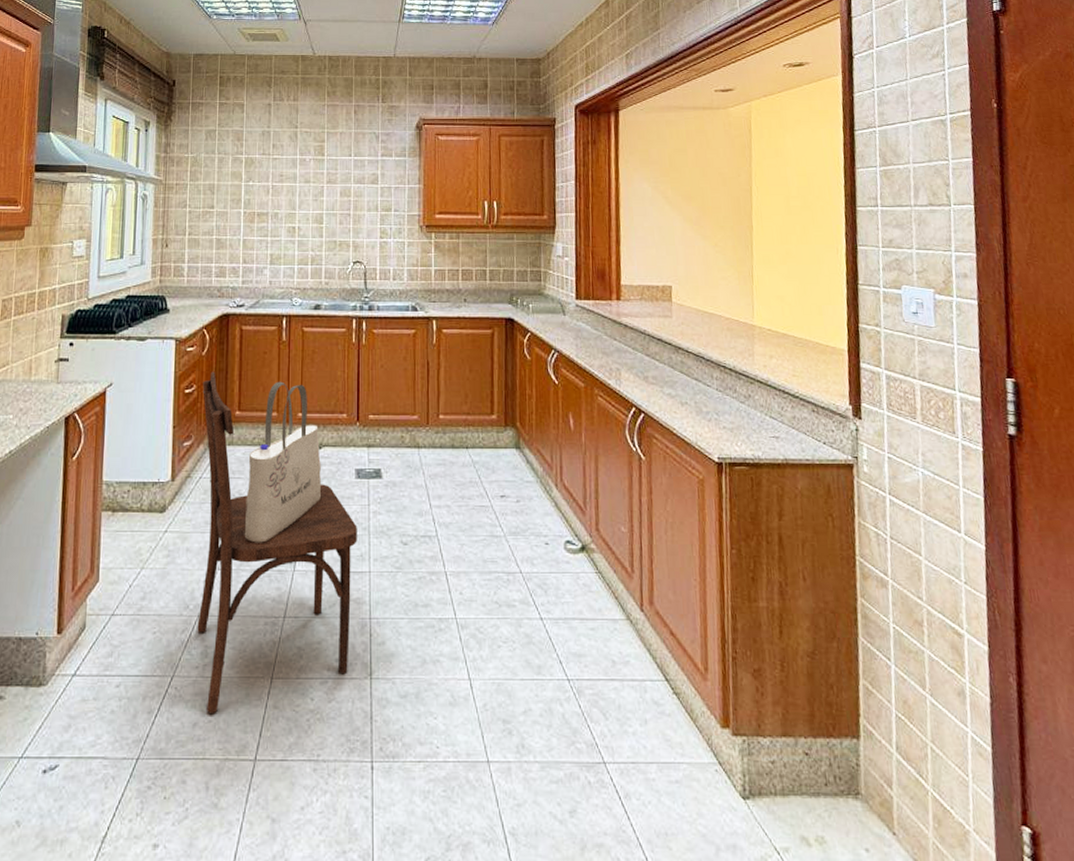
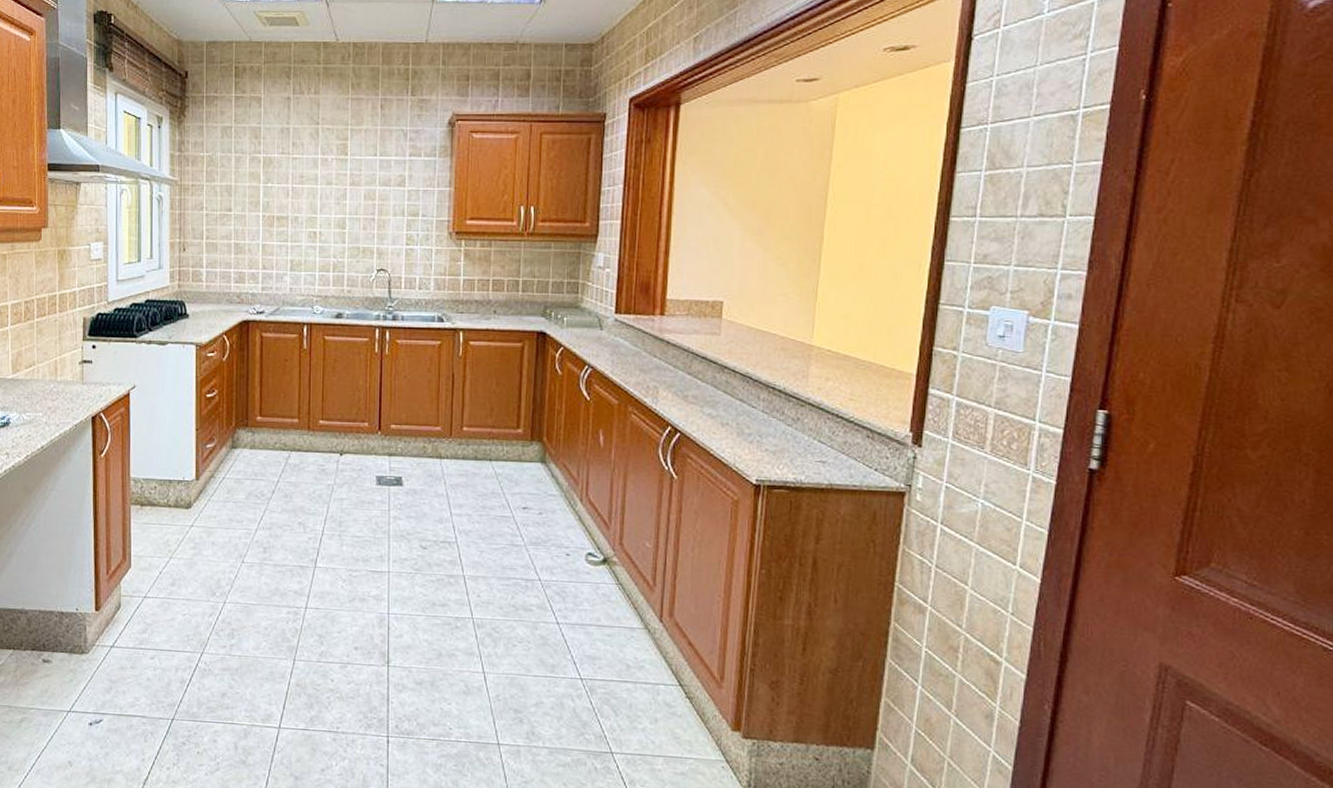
dining chair: present [197,371,357,713] -> none [224,377,377,686]
tote bag: present [244,381,321,543] -> none [267,389,342,541]

